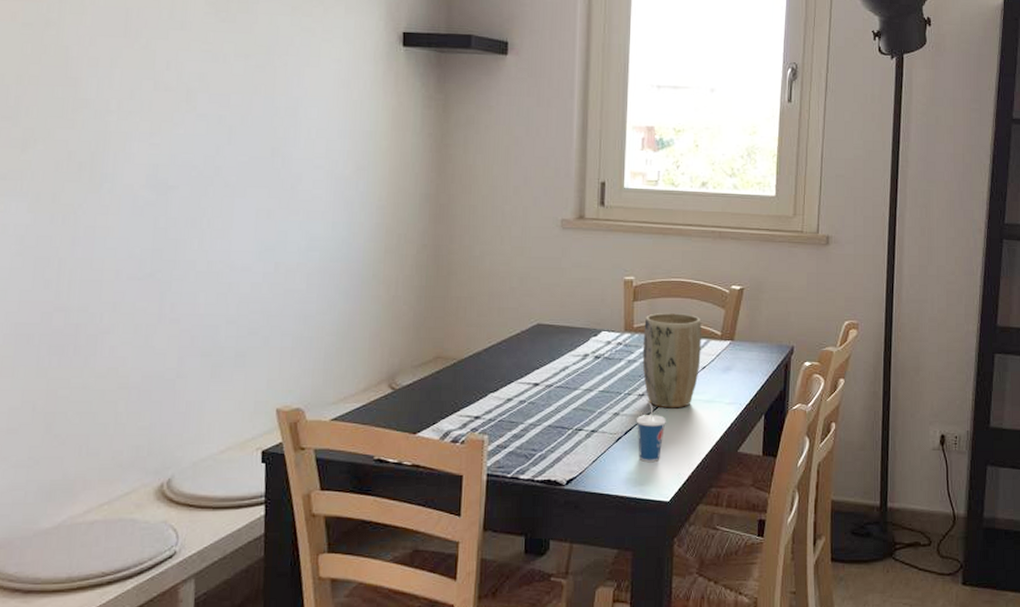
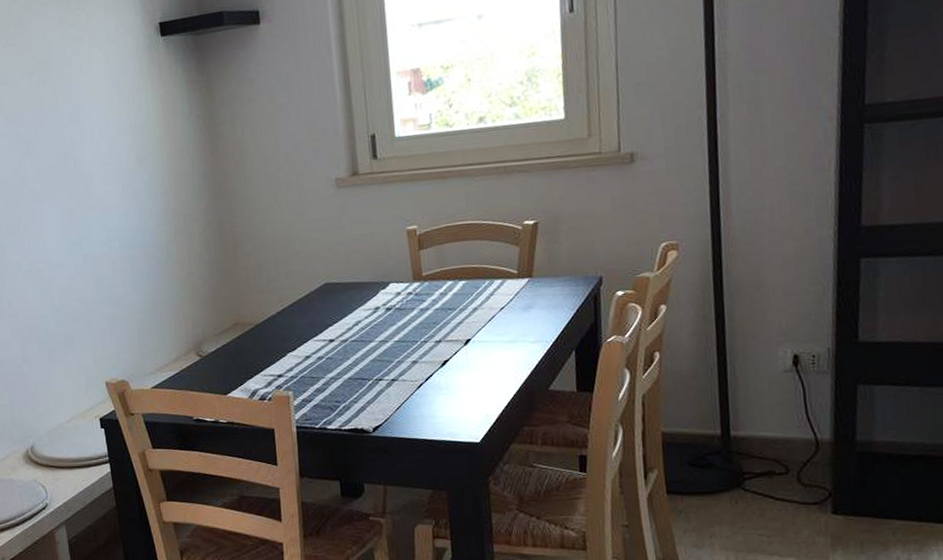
cup: present [636,400,666,462] -> none [435,345,468,406]
plant pot: present [642,313,701,409] -> none [433,256,498,352]

